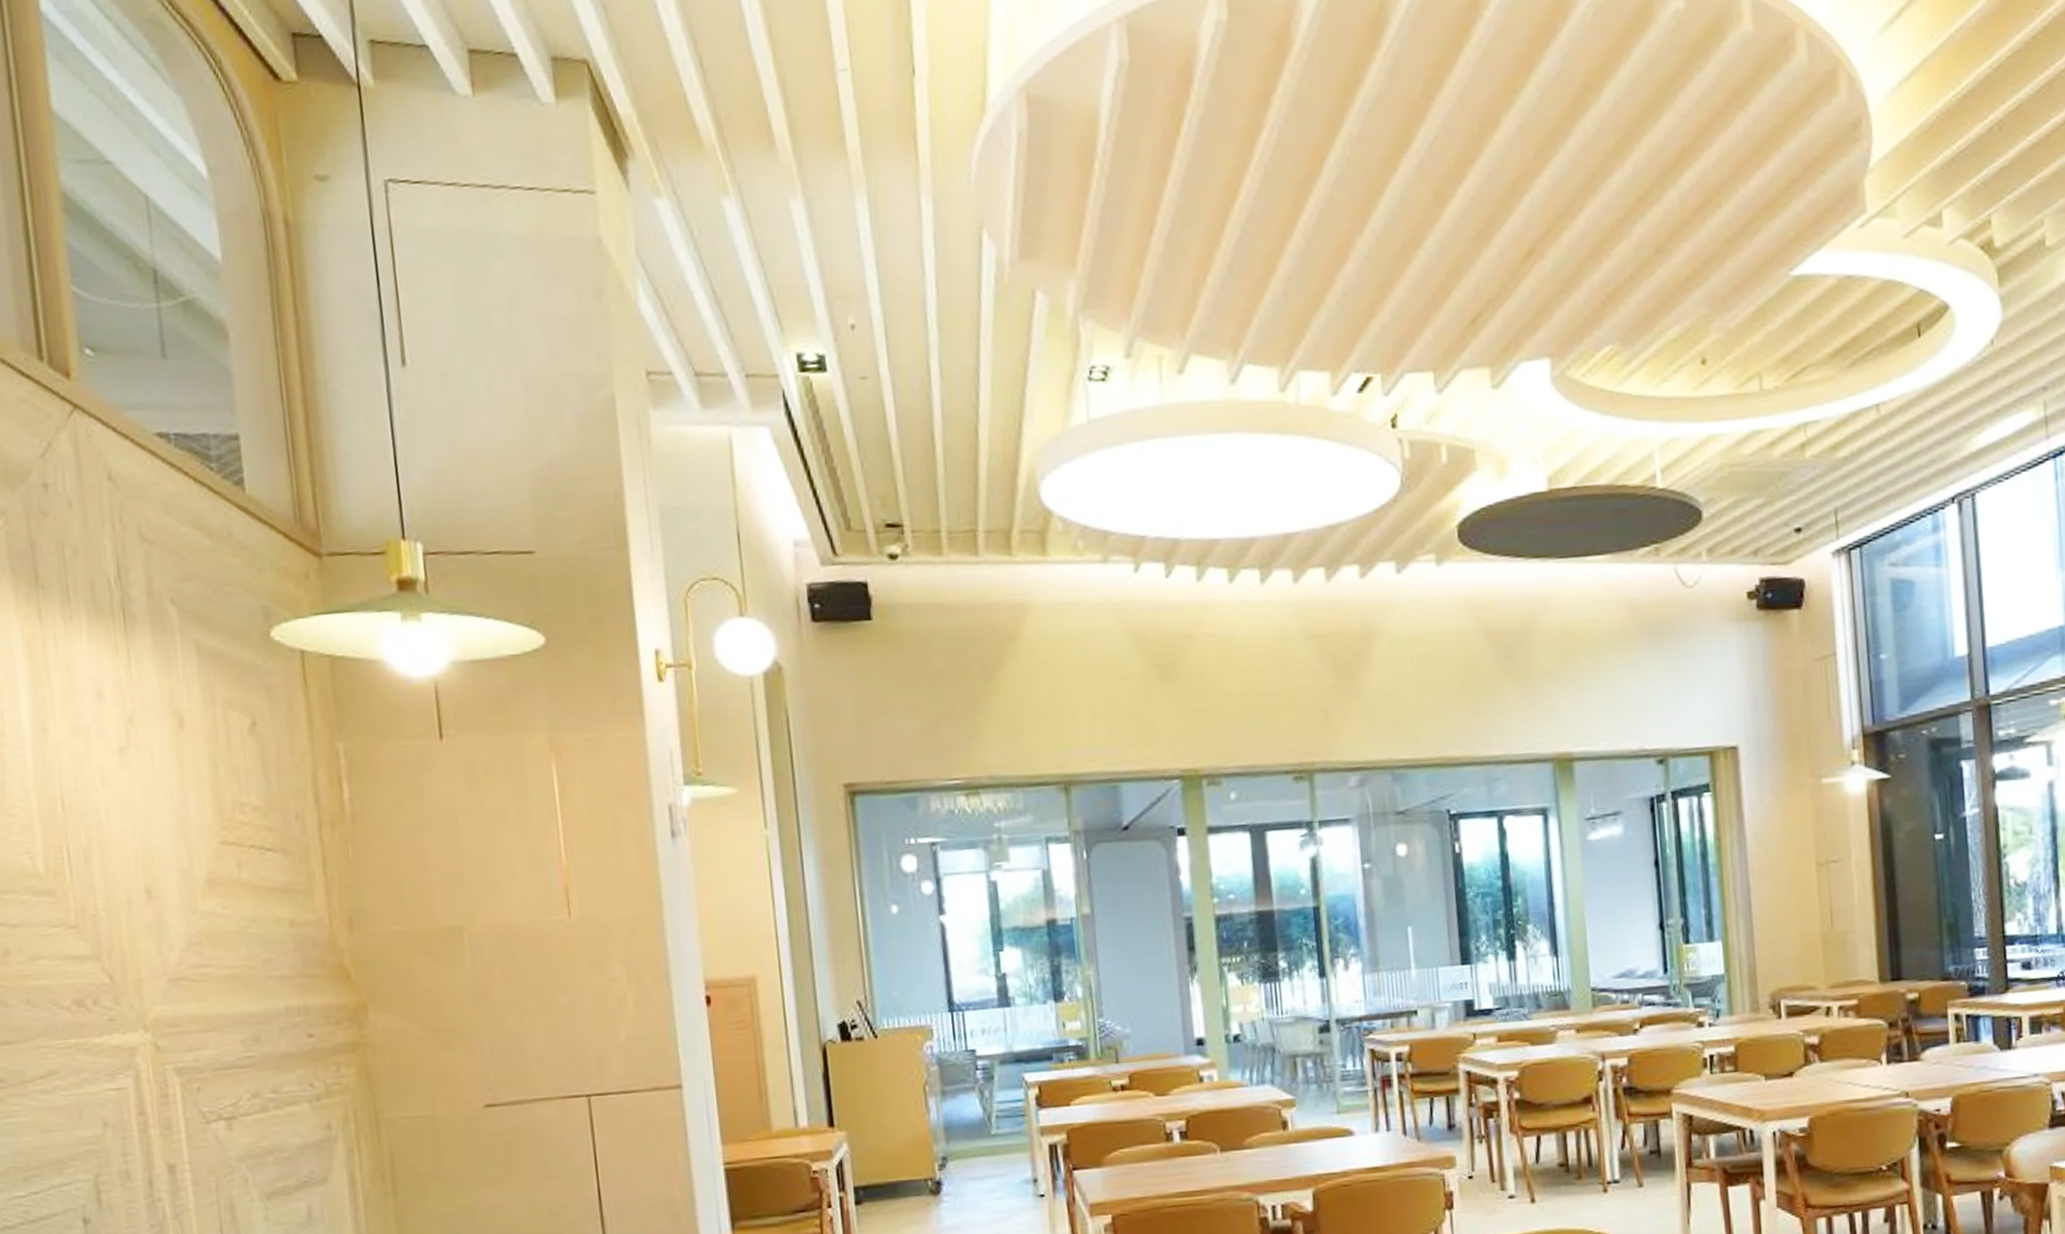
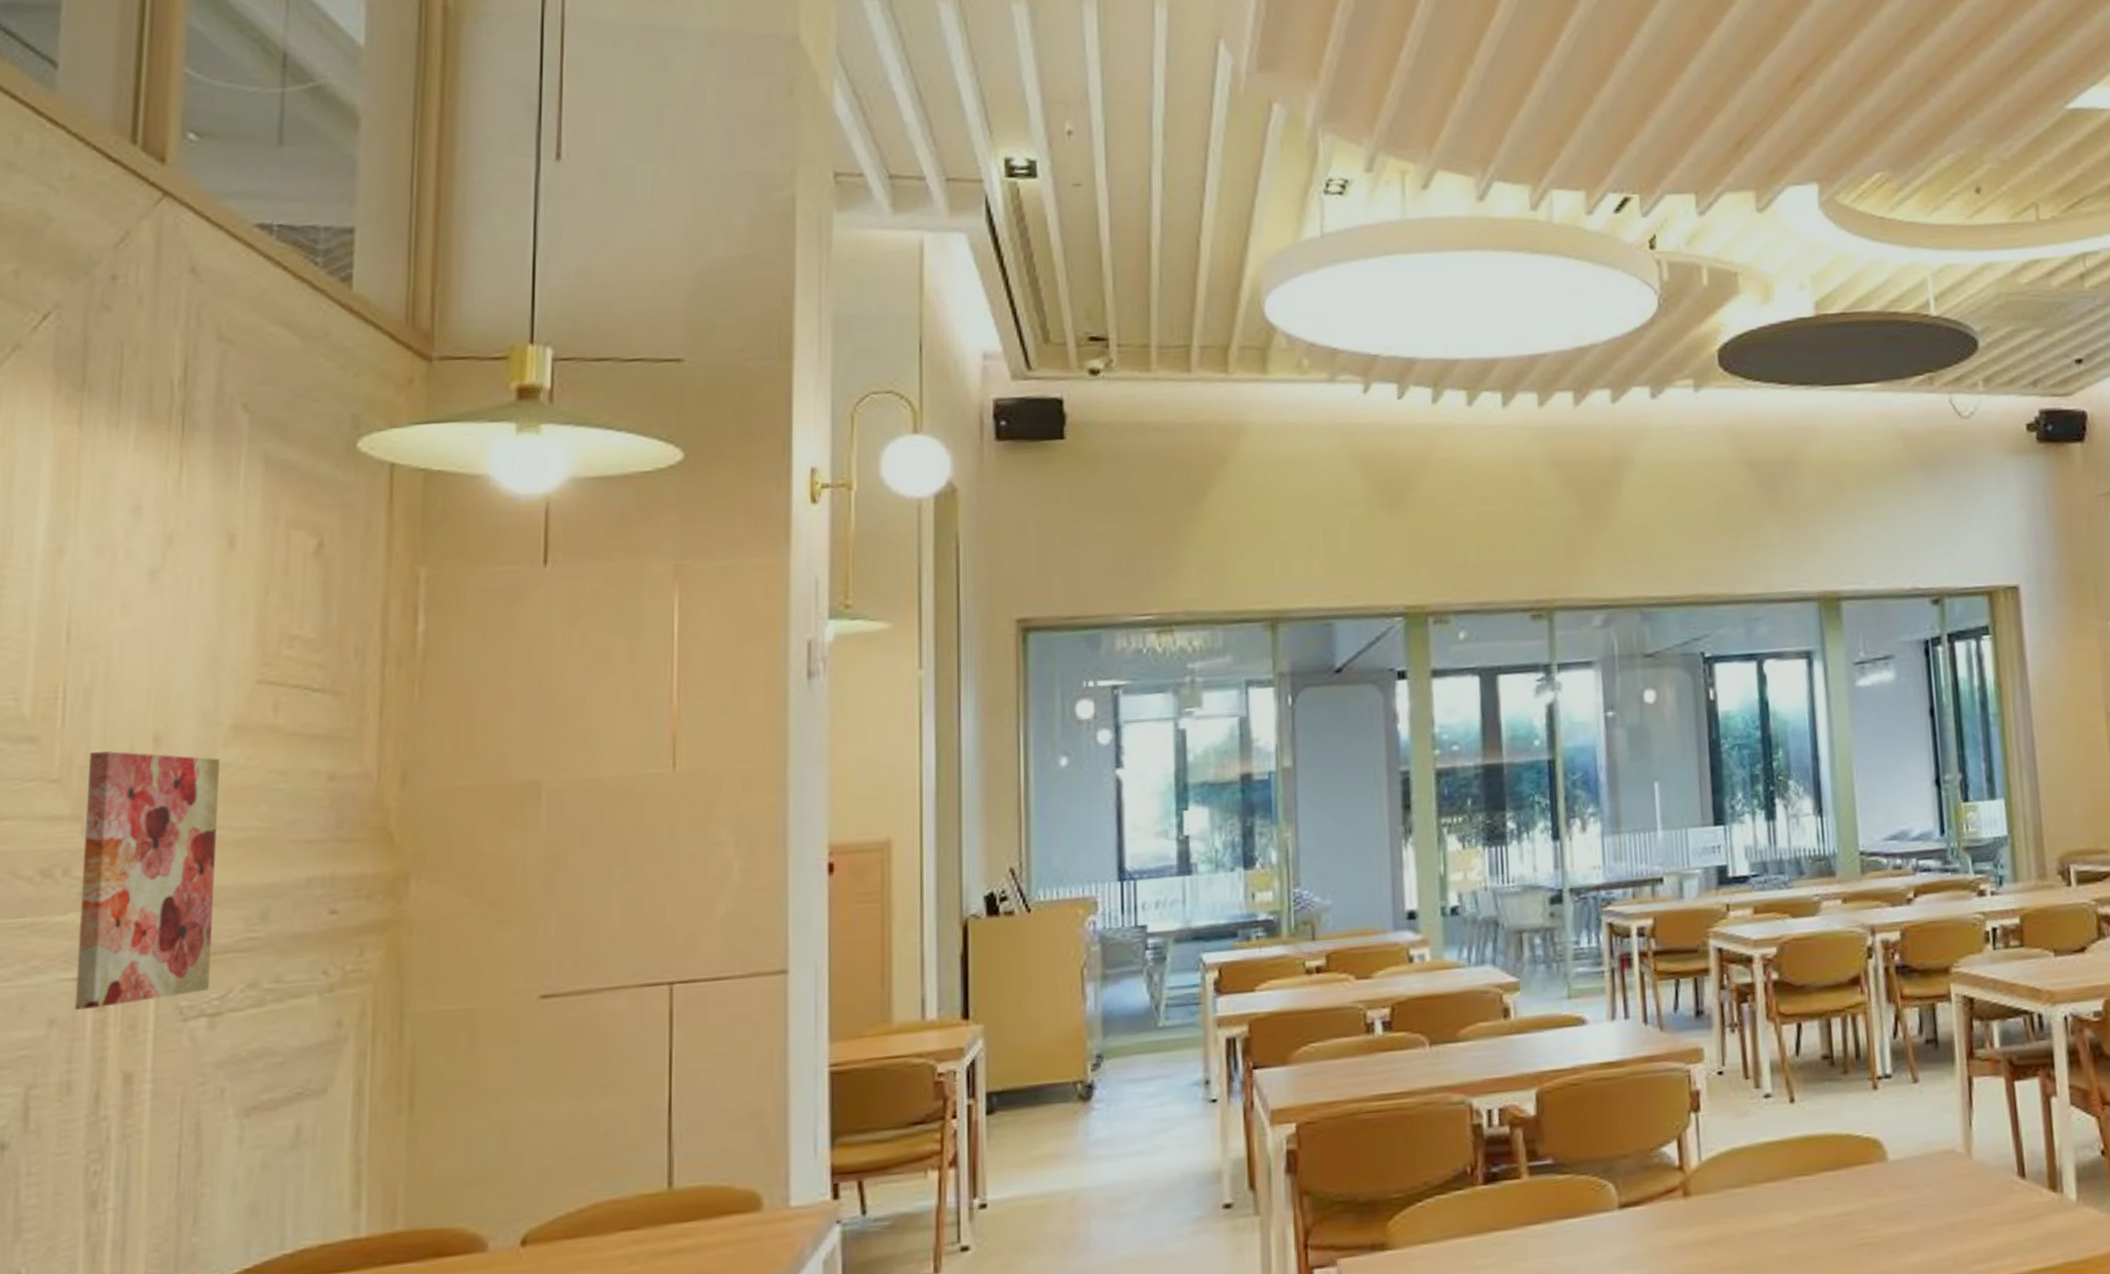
wall art: none [97,902,223,1114] -> present [74,751,220,1010]

